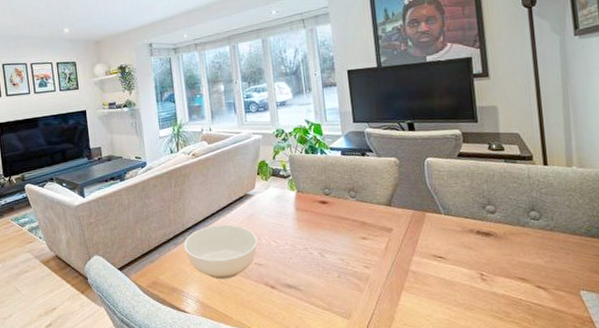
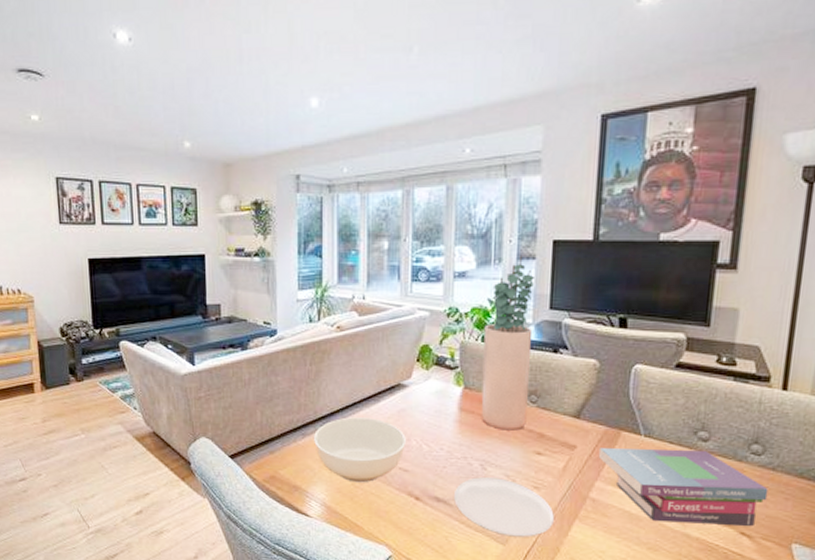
plate: none [301,262,385,312] -> present [454,477,554,537]
vase: none [305,85,350,223] -> present [481,256,534,431]
books: none [410,220,552,285] -> present [598,448,769,526]

